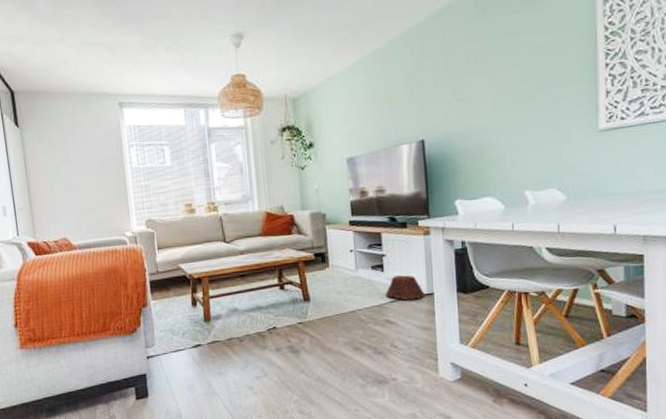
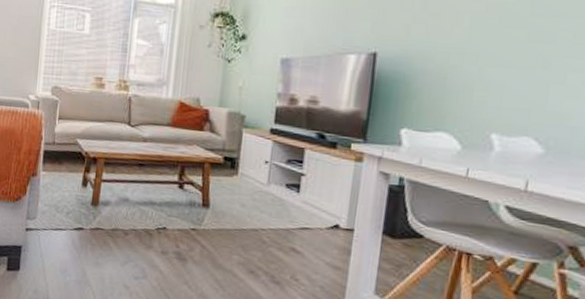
woven basket: present [385,275,425,301] -> none [296,200,343,233]

